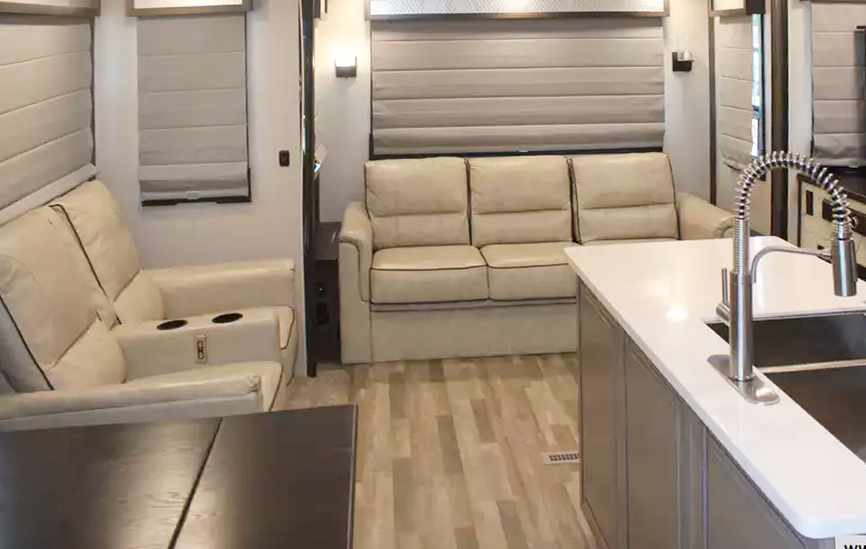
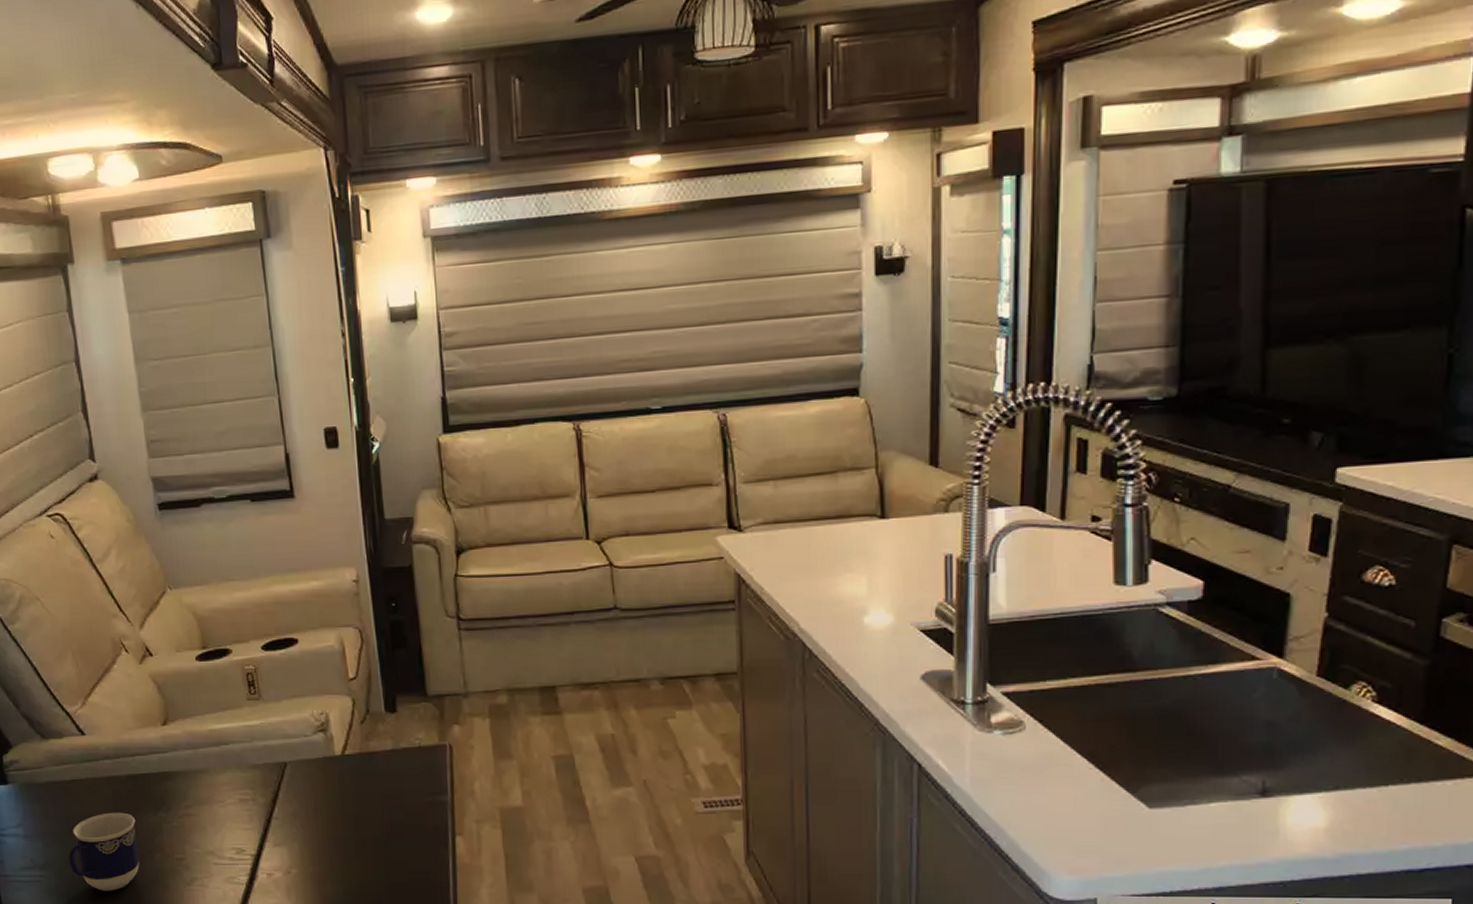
cup: none [22,459,88,531] -> present [68,812,140,891]

